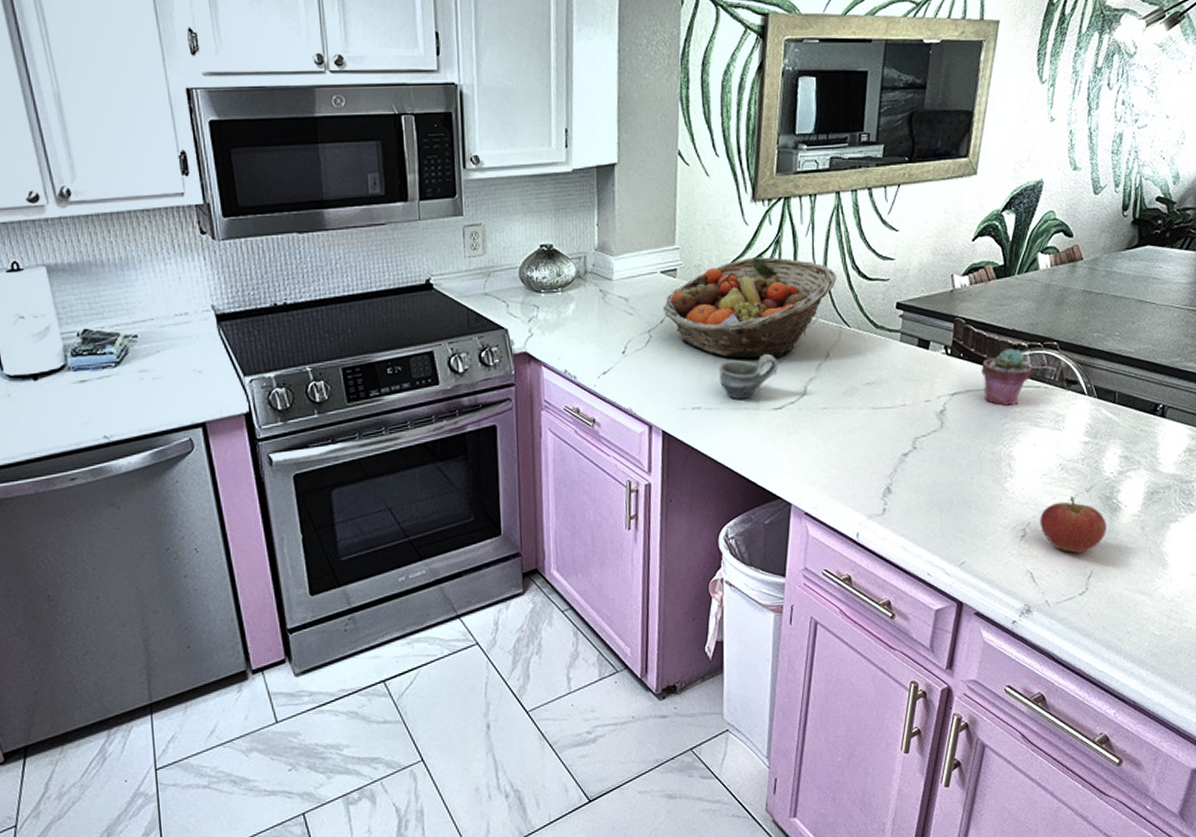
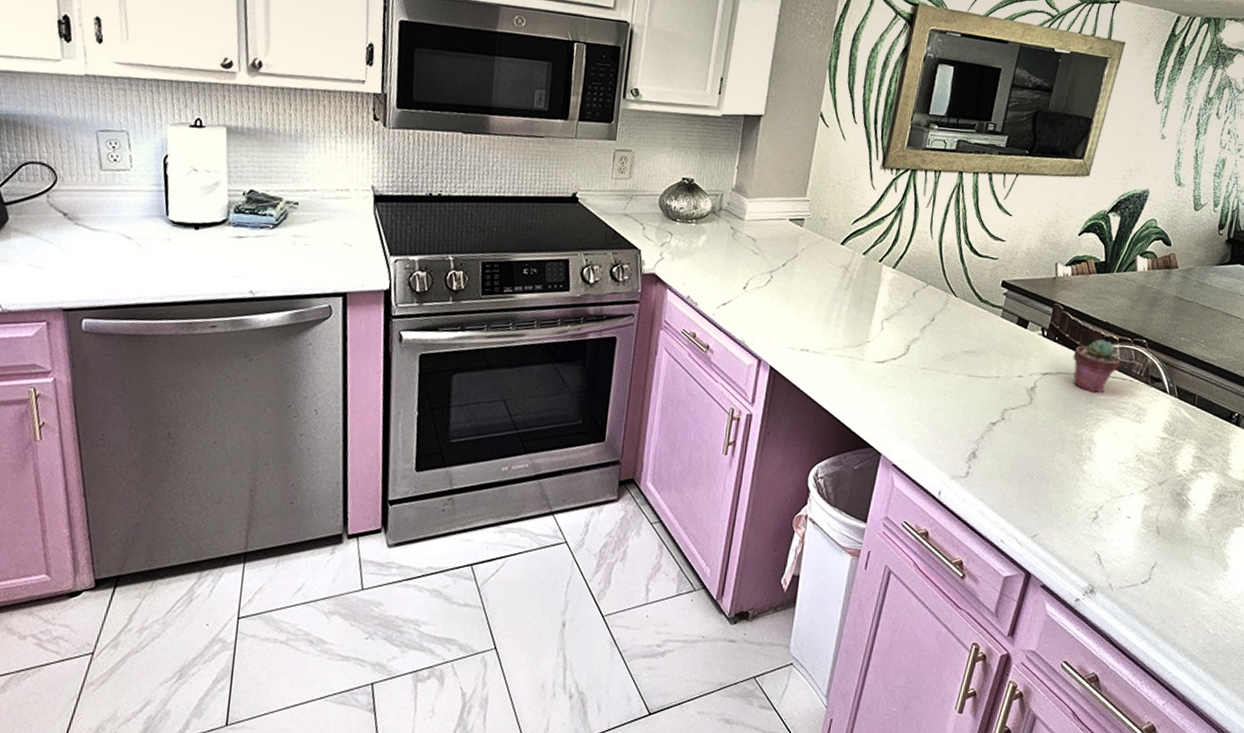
fruit basket: present [662,257,837,358] -> none [786,219,950,314]
cup: present [718,354,779,400] -> none [829,310,887,349]
apple: present [1040,495,1106,553] -> none [1112,486,1175,543]

